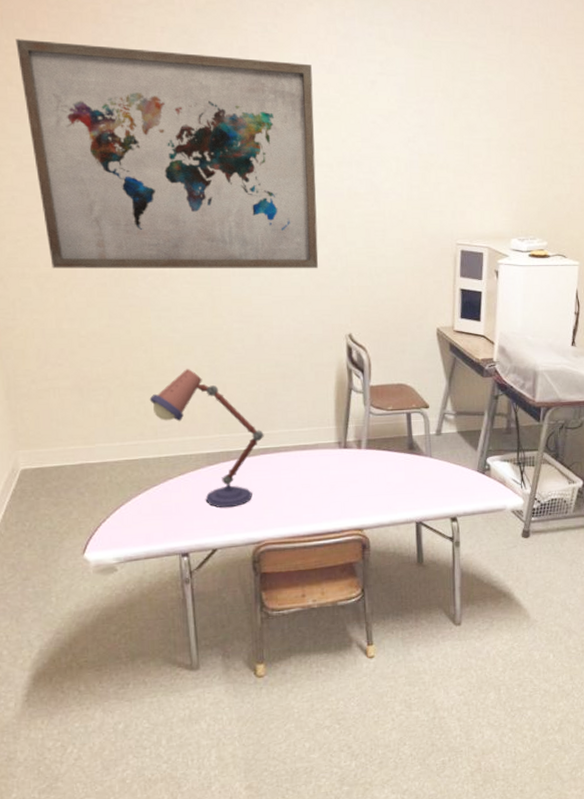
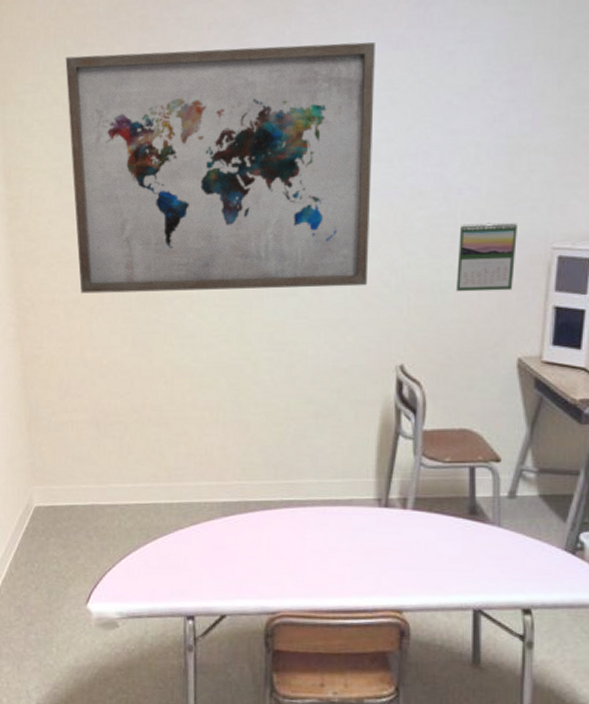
desk lamp: present [149,369,264,508] -> none [166,404,289,568]
calendar: none [388,222,431,276] -> present [456,222,517,292]

